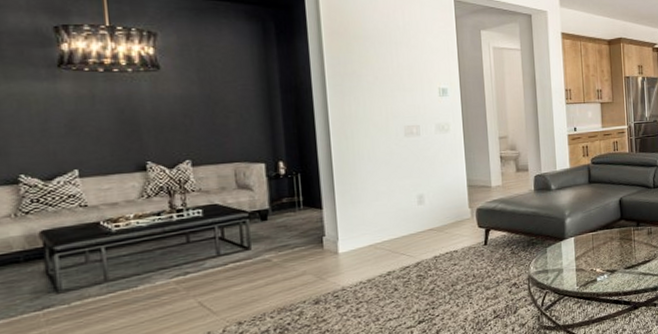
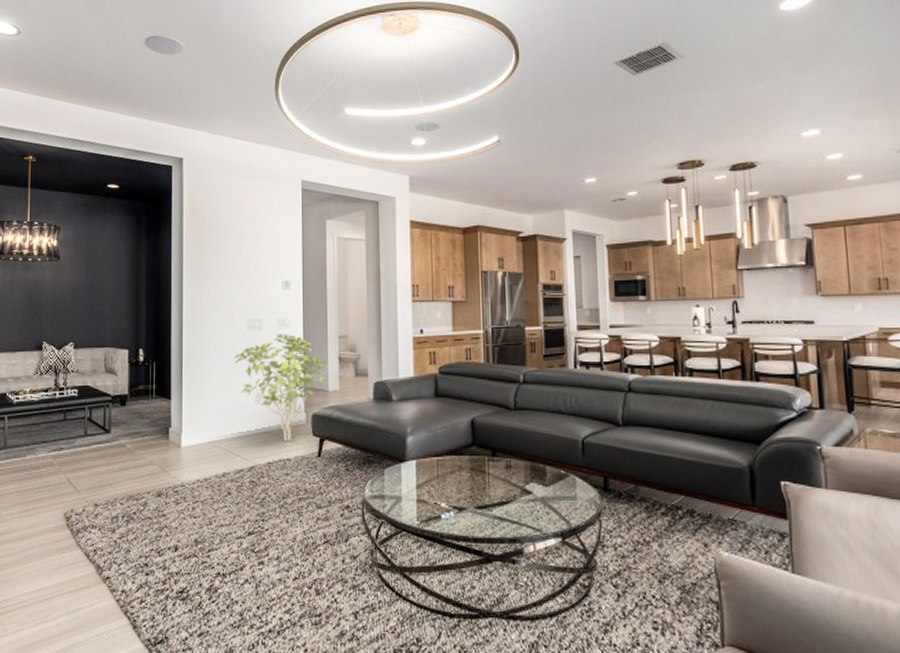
shrub: none [391,138,491,236] -> present [233,334,329,441]

